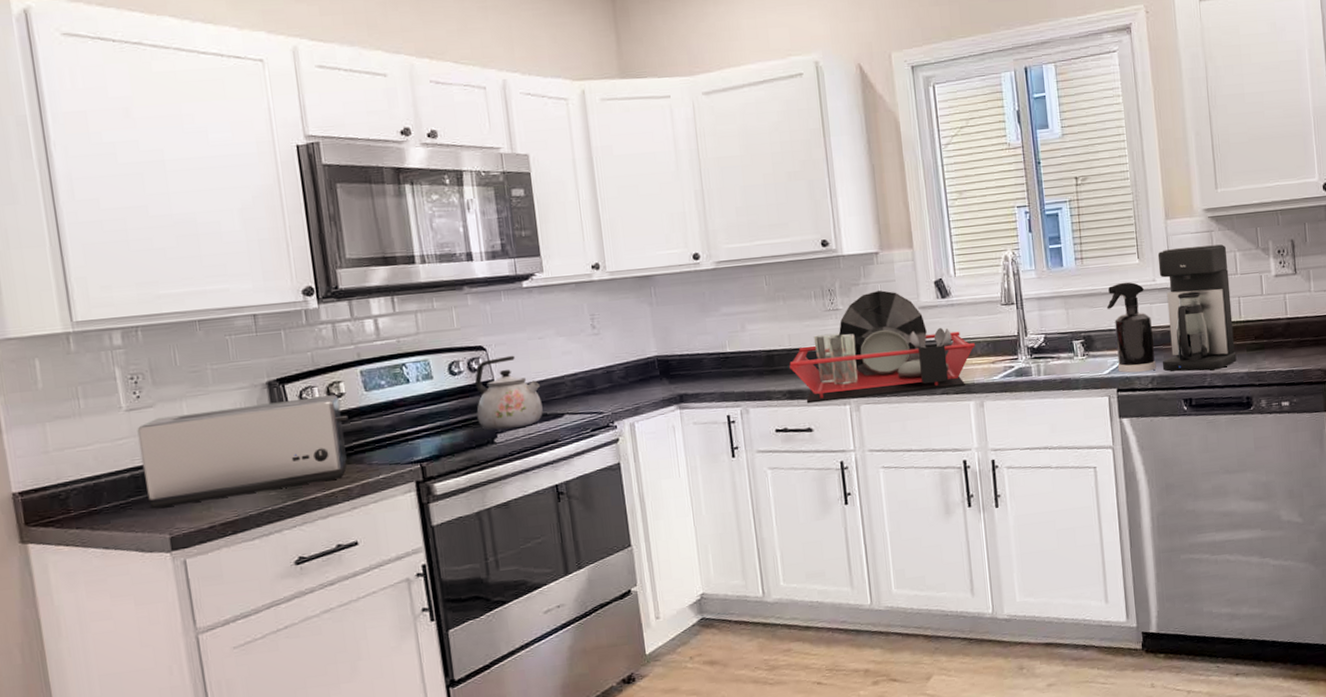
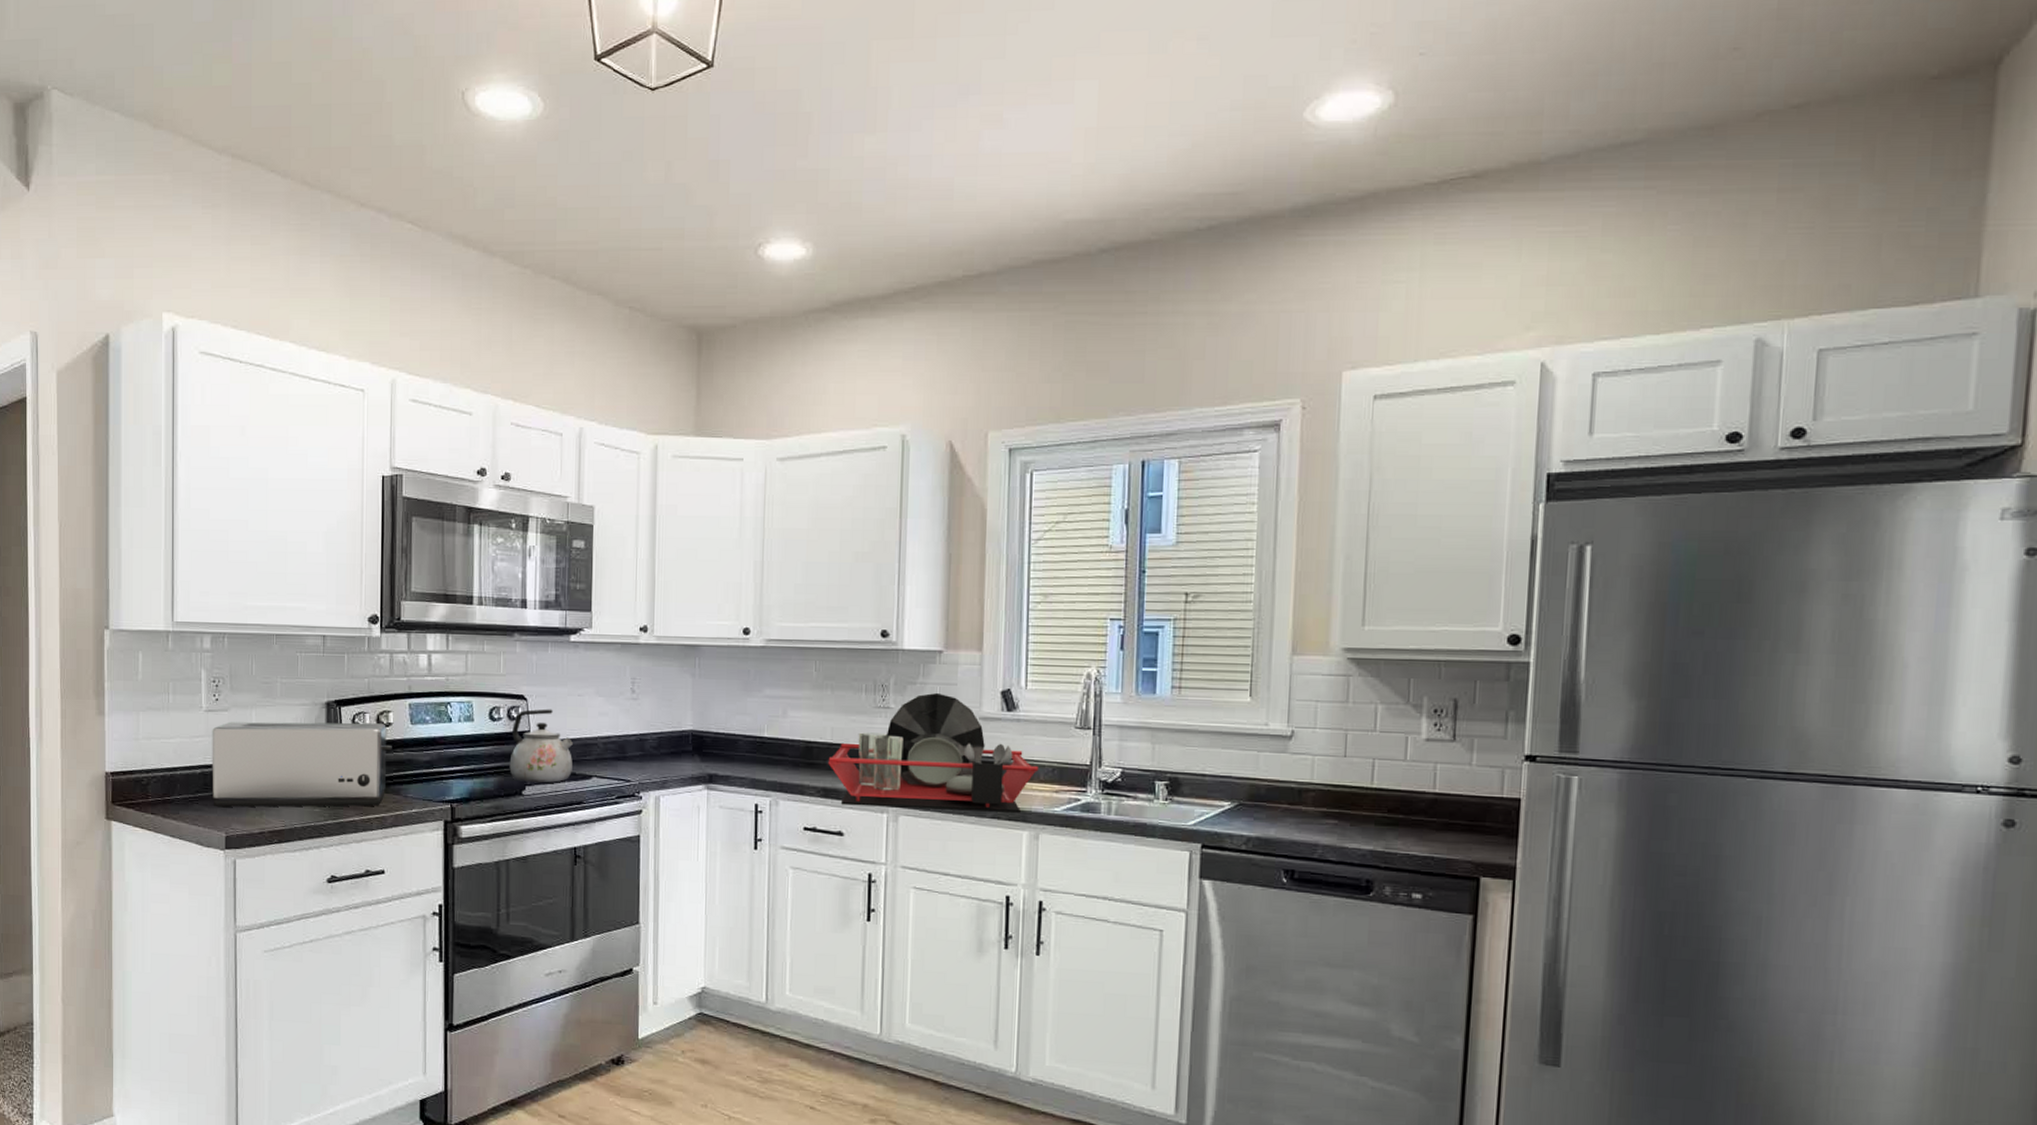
spray bottle: present [1106,282,1156,373] -> none [1202,721,1256,830]
coffee maker: present [1157,244,1237,373] -> none [1262,689,1365,843]

